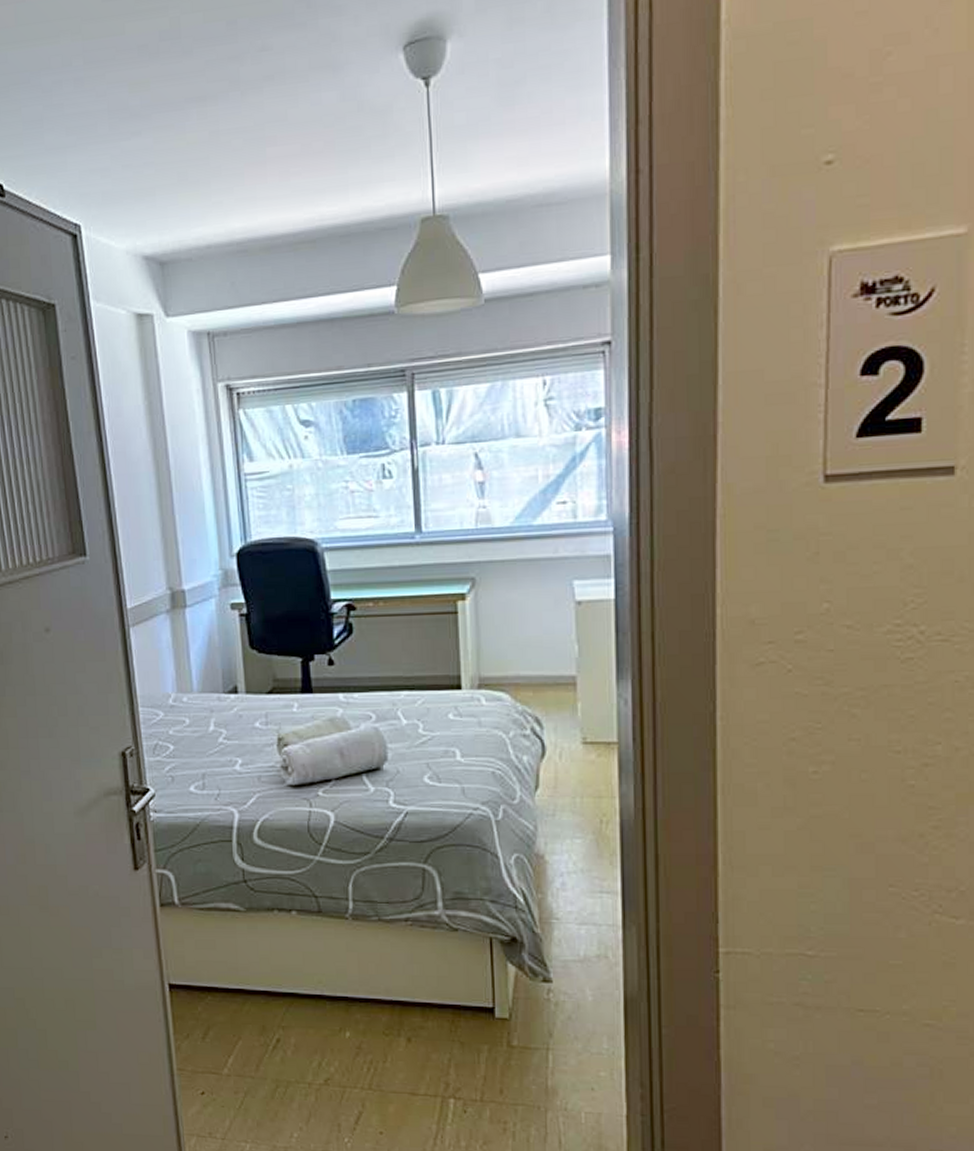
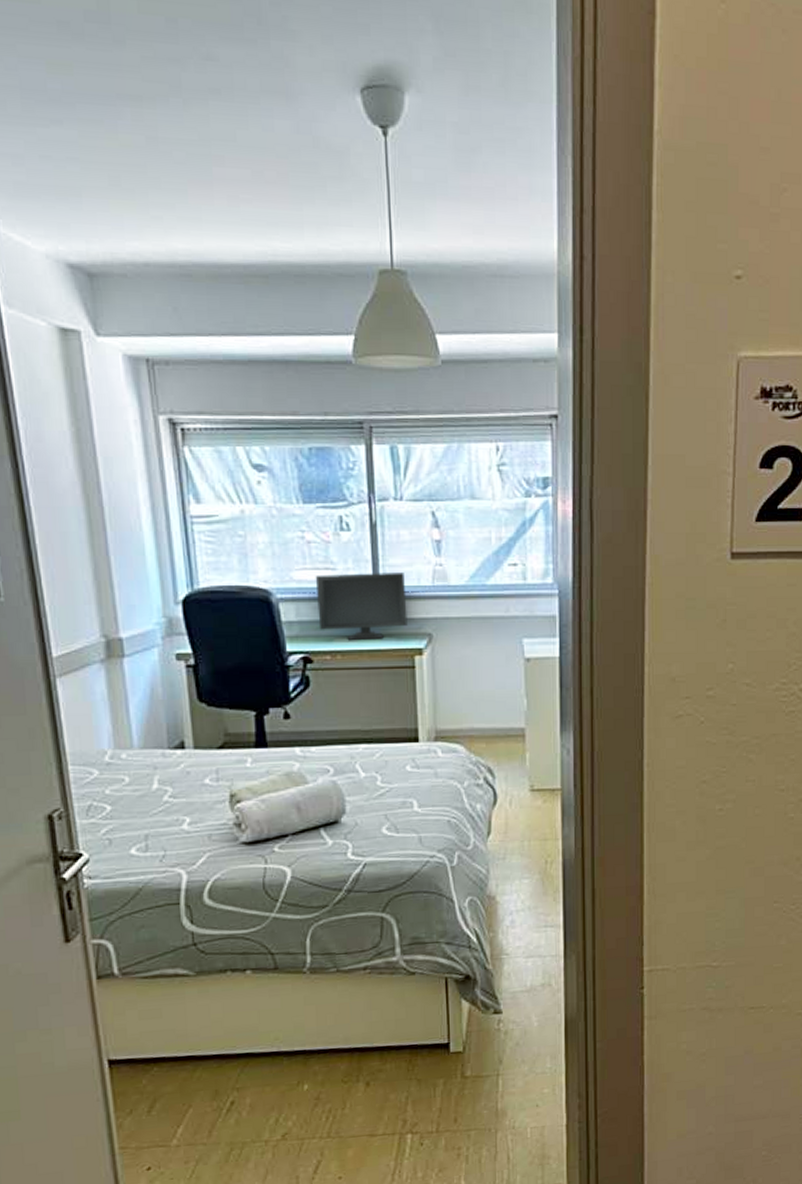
computer monitor: none [358,517,450,588] -> present [315,573,408,641]

